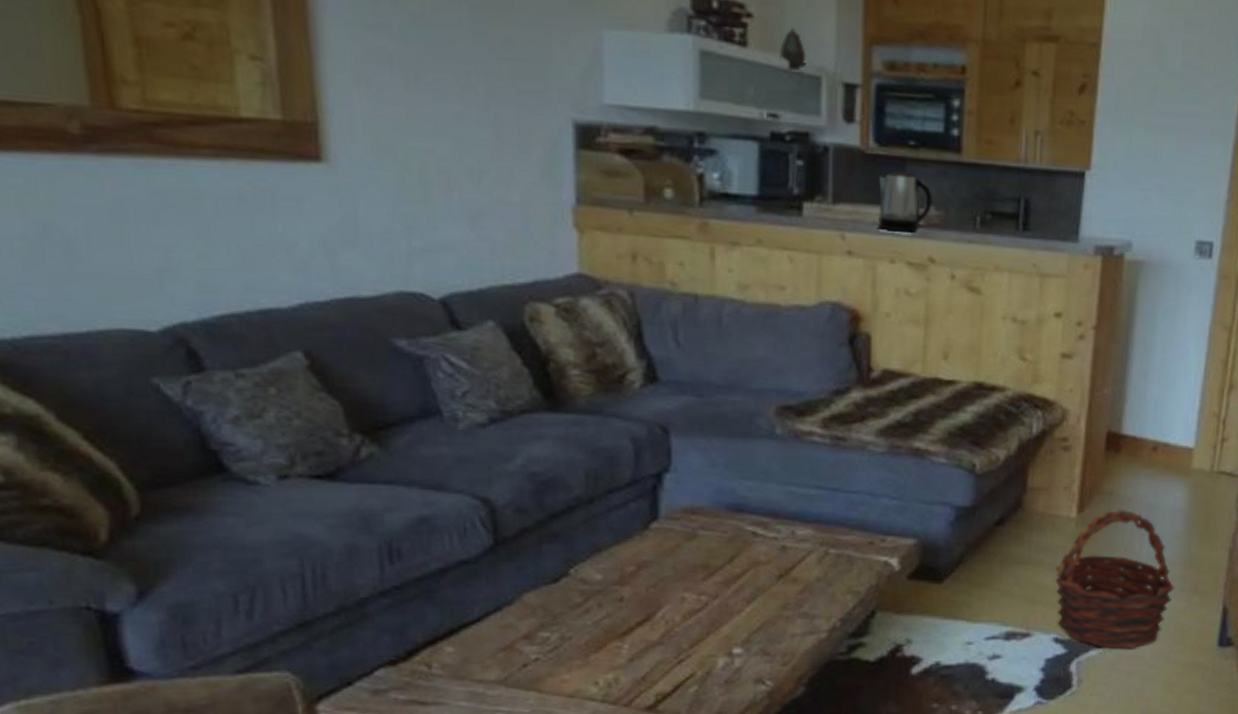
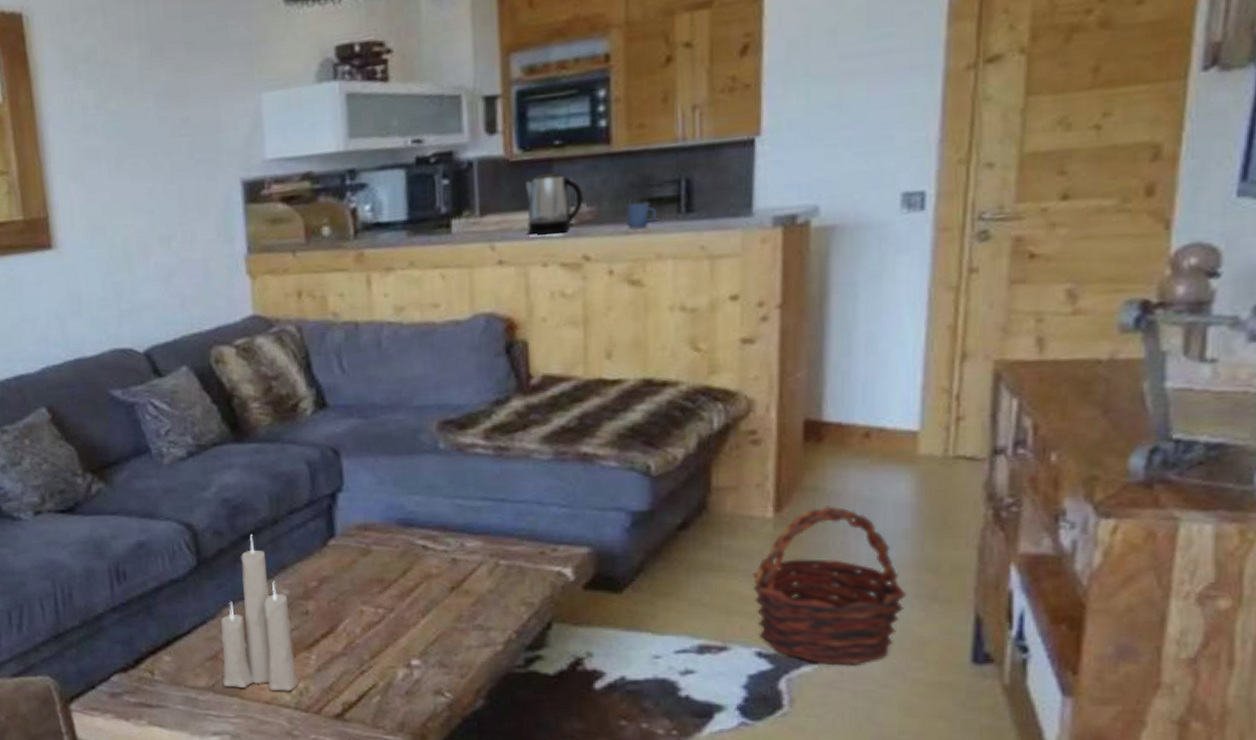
candle: none [518,513,607,684] -> present [221,535,298,691]
decorative jar: present [779,28,806,71] -> none [419,54,445,95]
mug: none [970,212,998,241] -> present [626,202,658,231]

